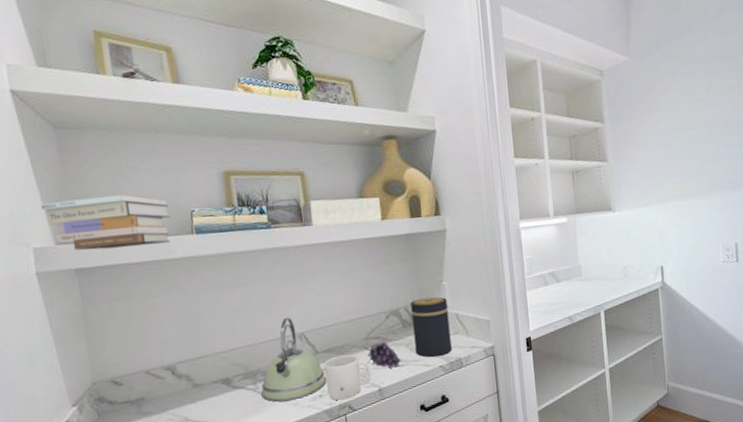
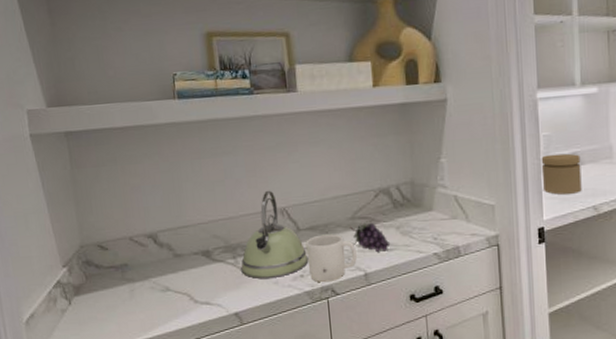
books: present [38,194,171,250] -> none [31,56,153,114]
cylinder: present [411,297,452,357] -> none [403,175,449,243]
jar: none [525,273,559,309] -> present [541,153,582,196]

